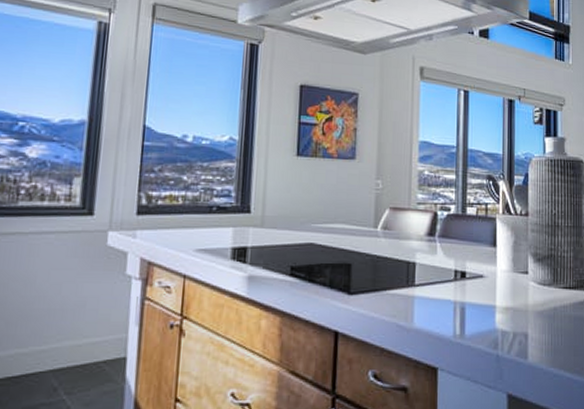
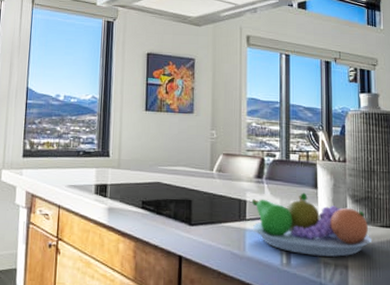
fruit bowl: none [422,251,554,324] -> present [252,192,371,257]

